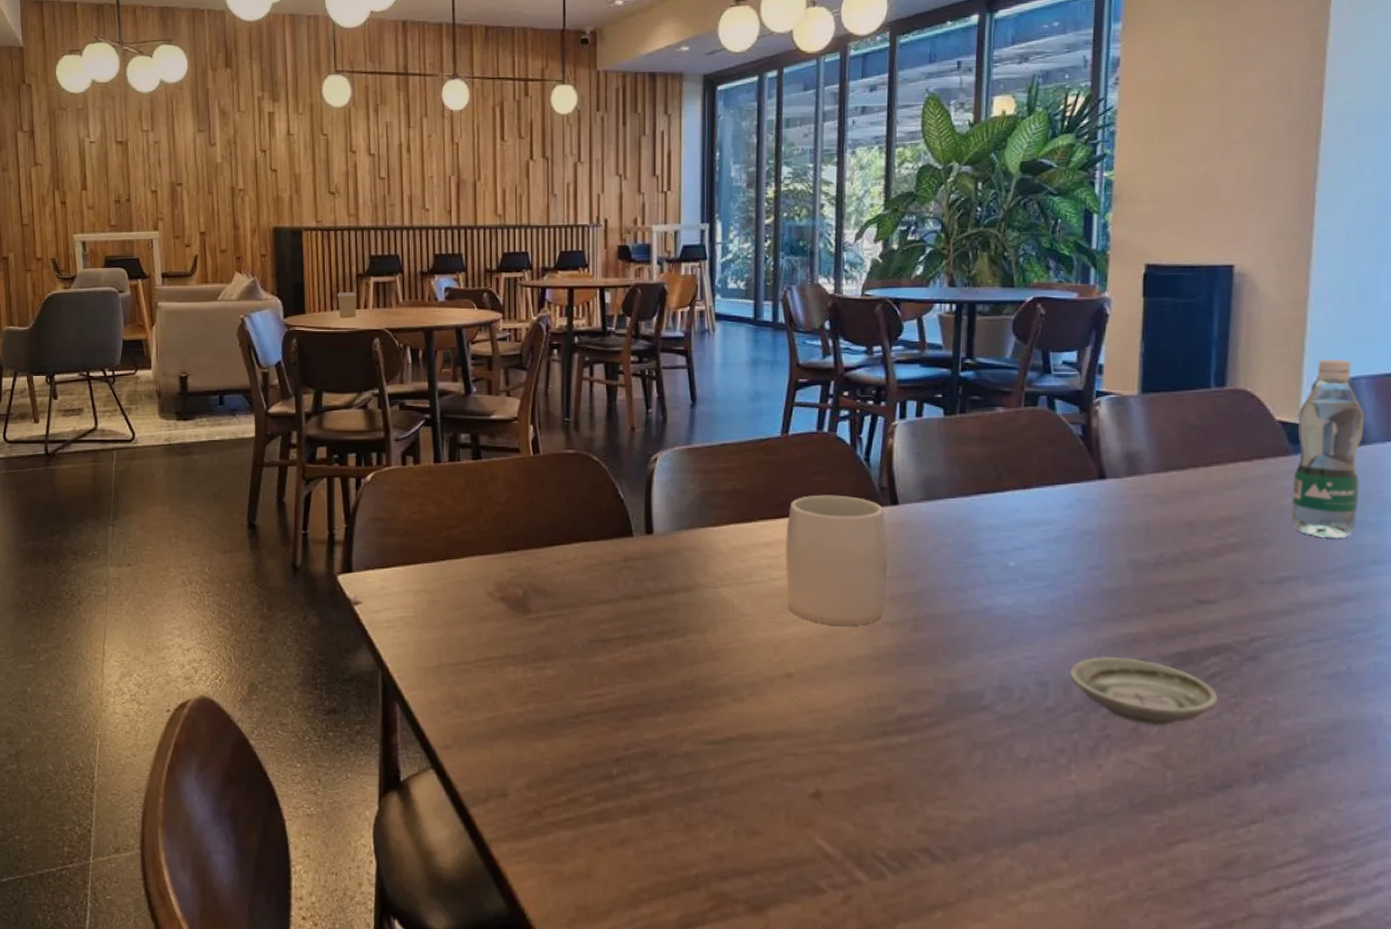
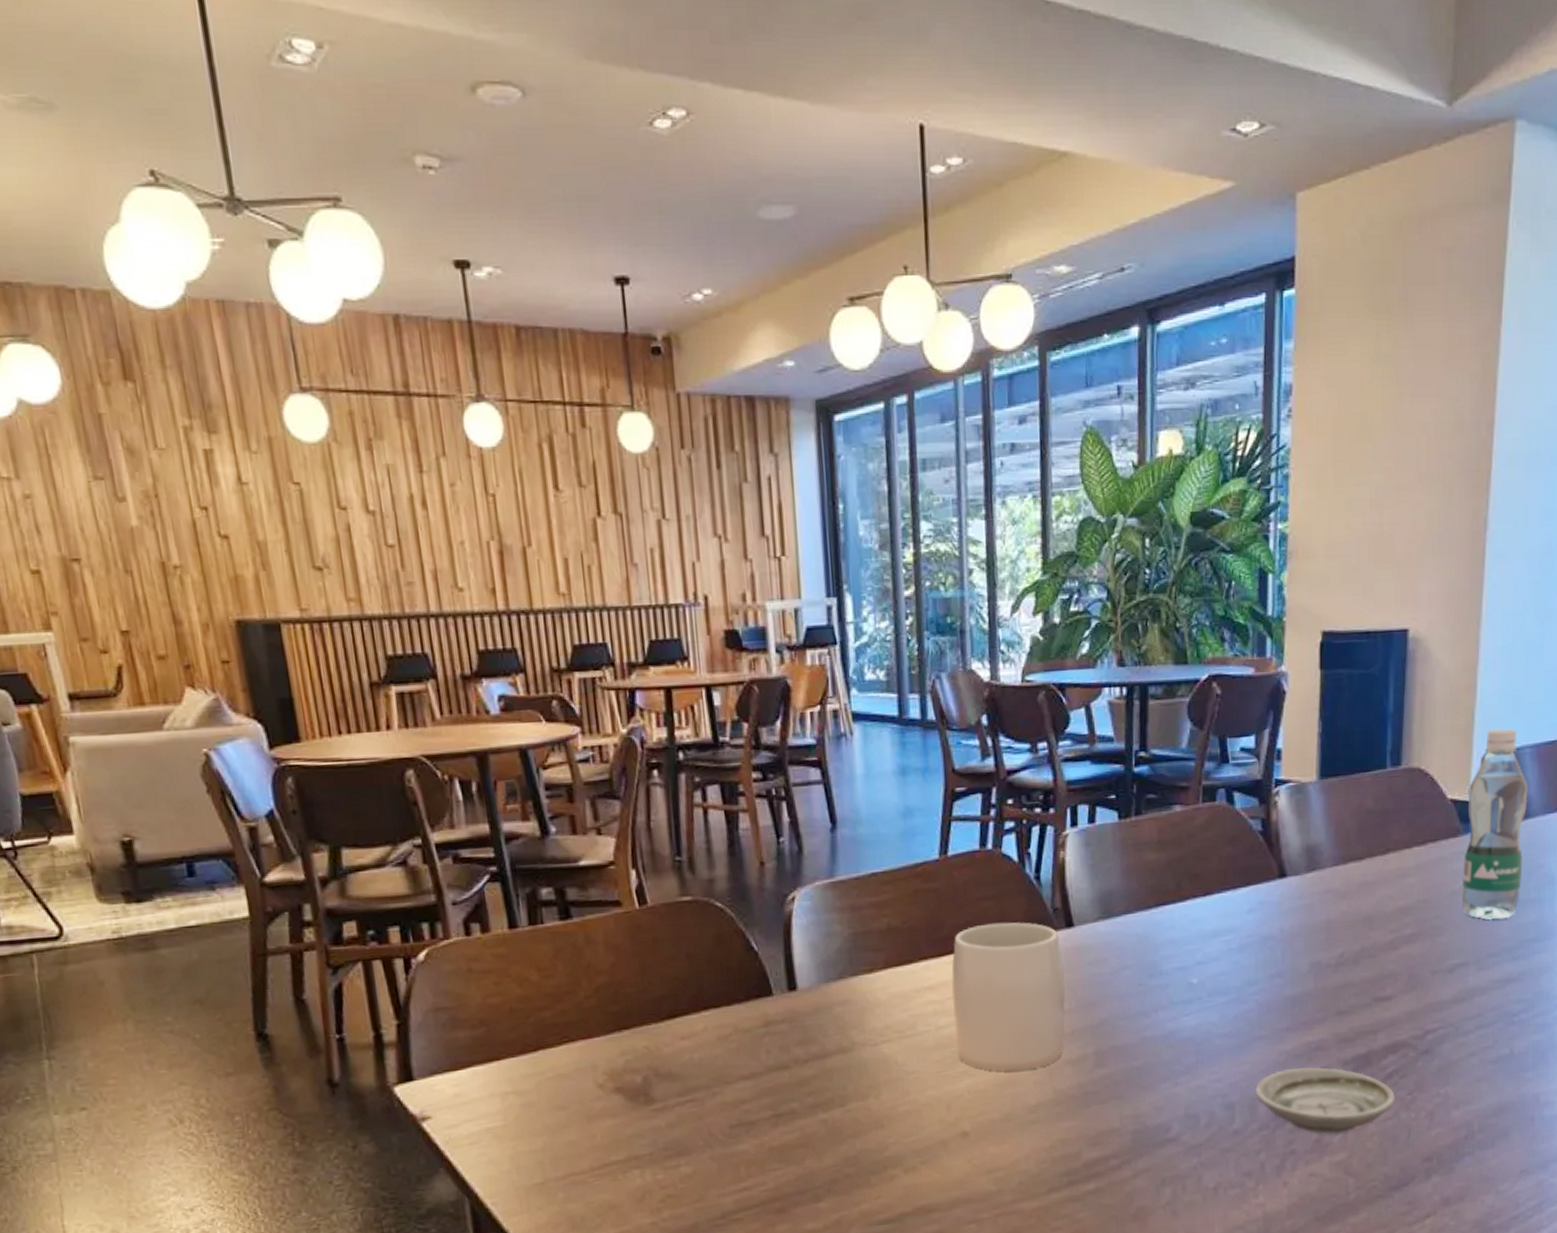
cup: present [336,292,357,318] -> none [343,708,377,745]

